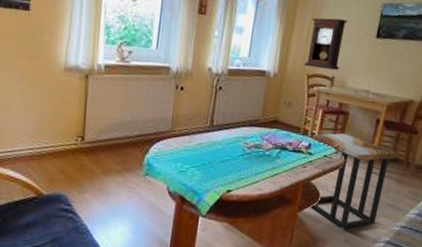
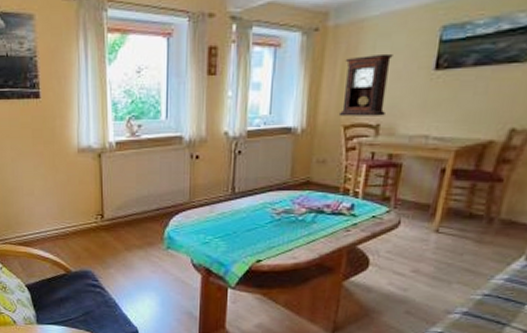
side table: present [310,133,397,230] -> none [356,190,472,300]

